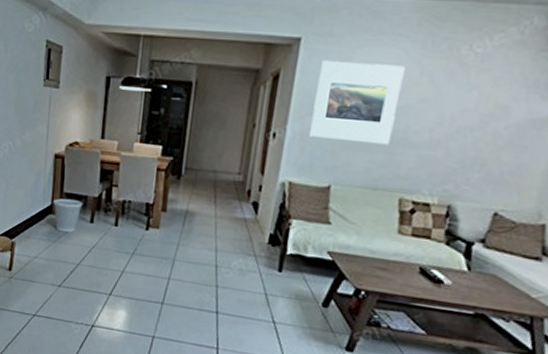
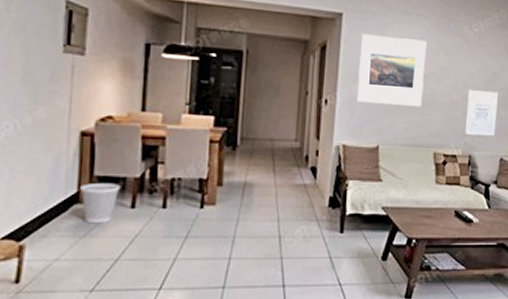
wall art: none [445,125,502,185] -> present [465,89,498,136]

